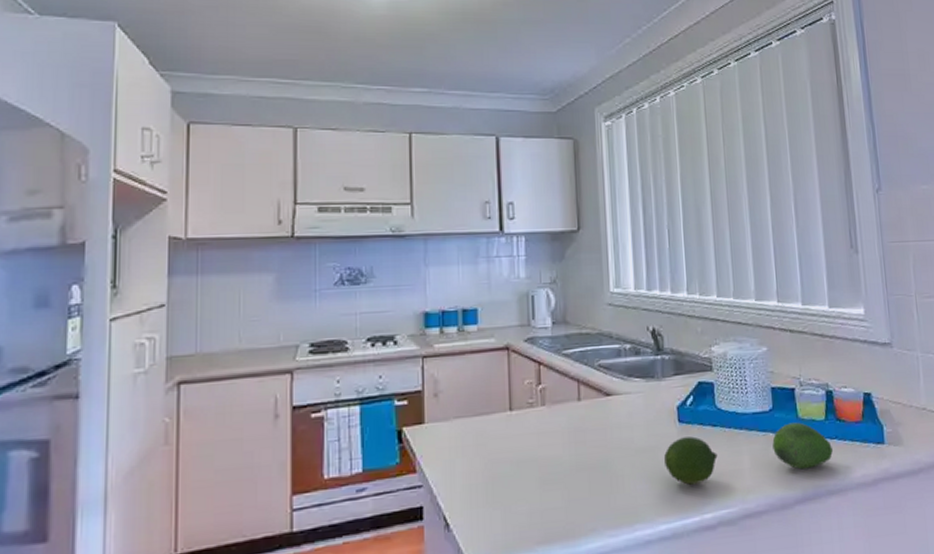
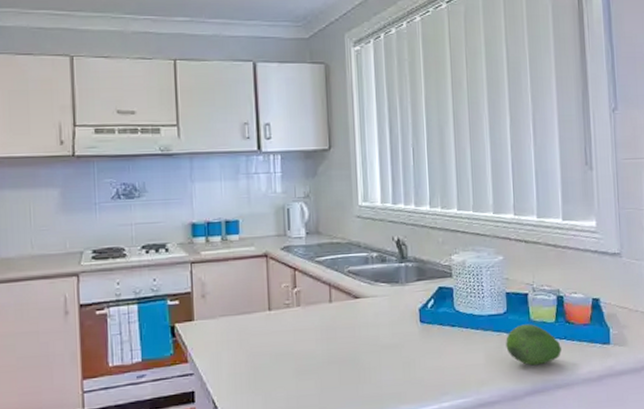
fruit: present [664,436,718,485] -> none [407,335,455,377]

